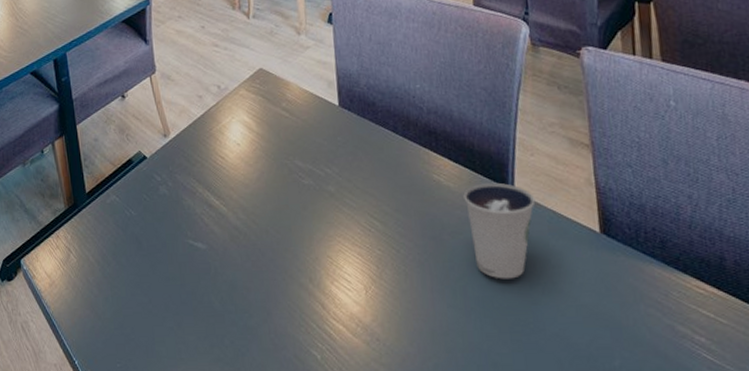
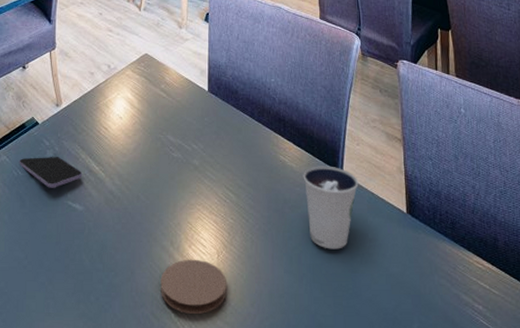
smartphone: none [130,193,202,227] -> present [19,157,83,188]
coaster: none [301,296,380,355] -> present [161,259,227,314]

